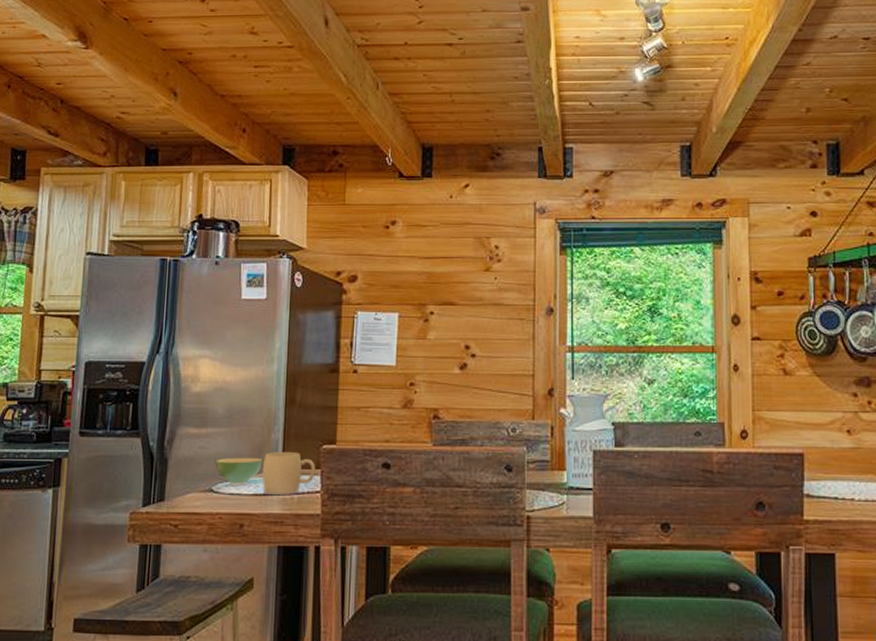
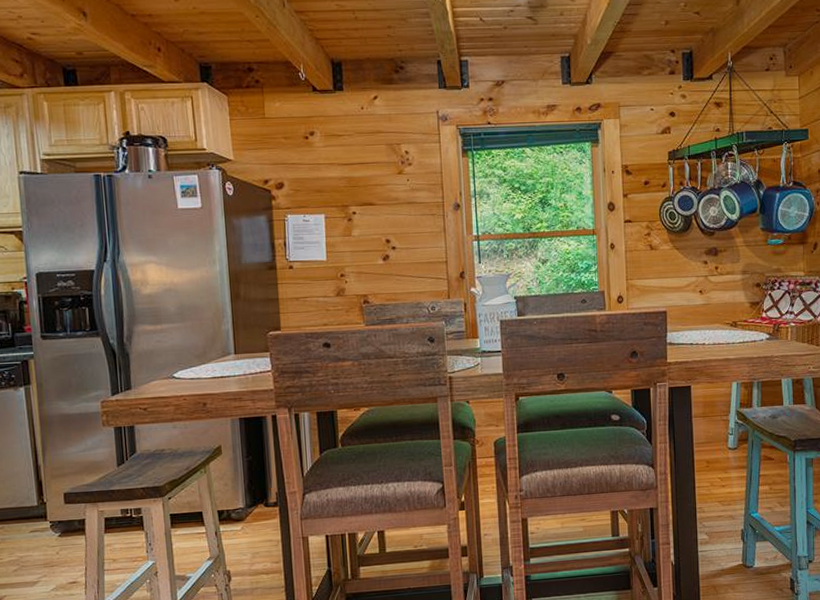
bowl: present [215,457,264,487] -> none [173,346,218,372]
mug: present [261,452,316,496] -> none [216,339,266,378]

